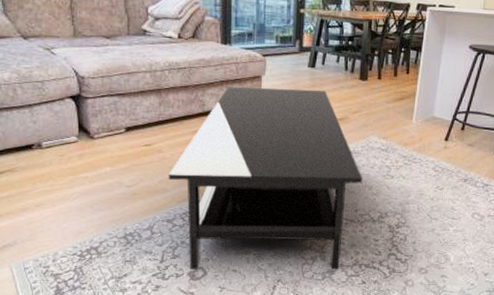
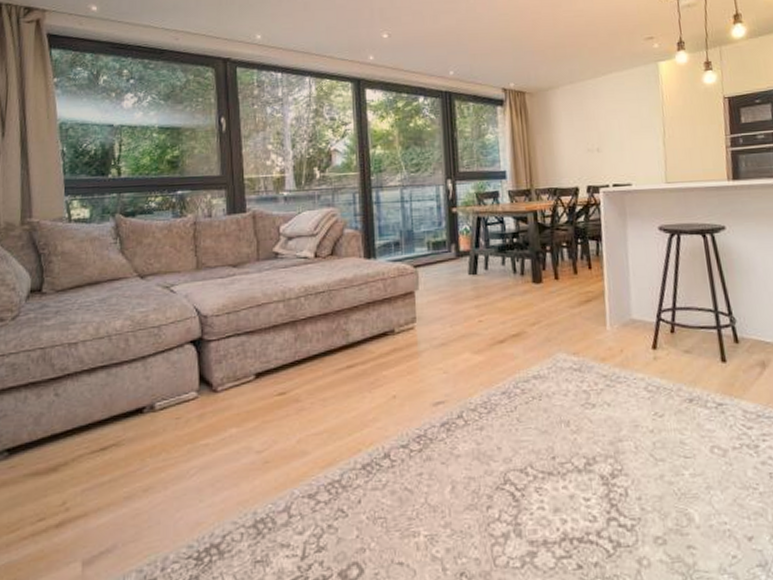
coffee table: present [168,87,363,270] -> none [308,300,556,567]

